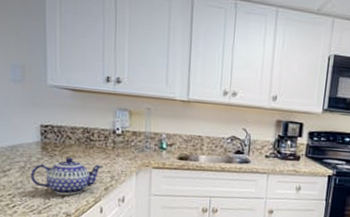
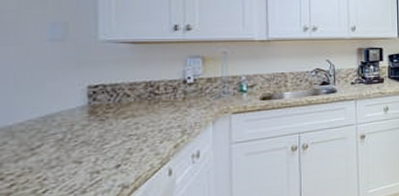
teapot: present [30,157,103,196] -> none [71,117,171,165]

